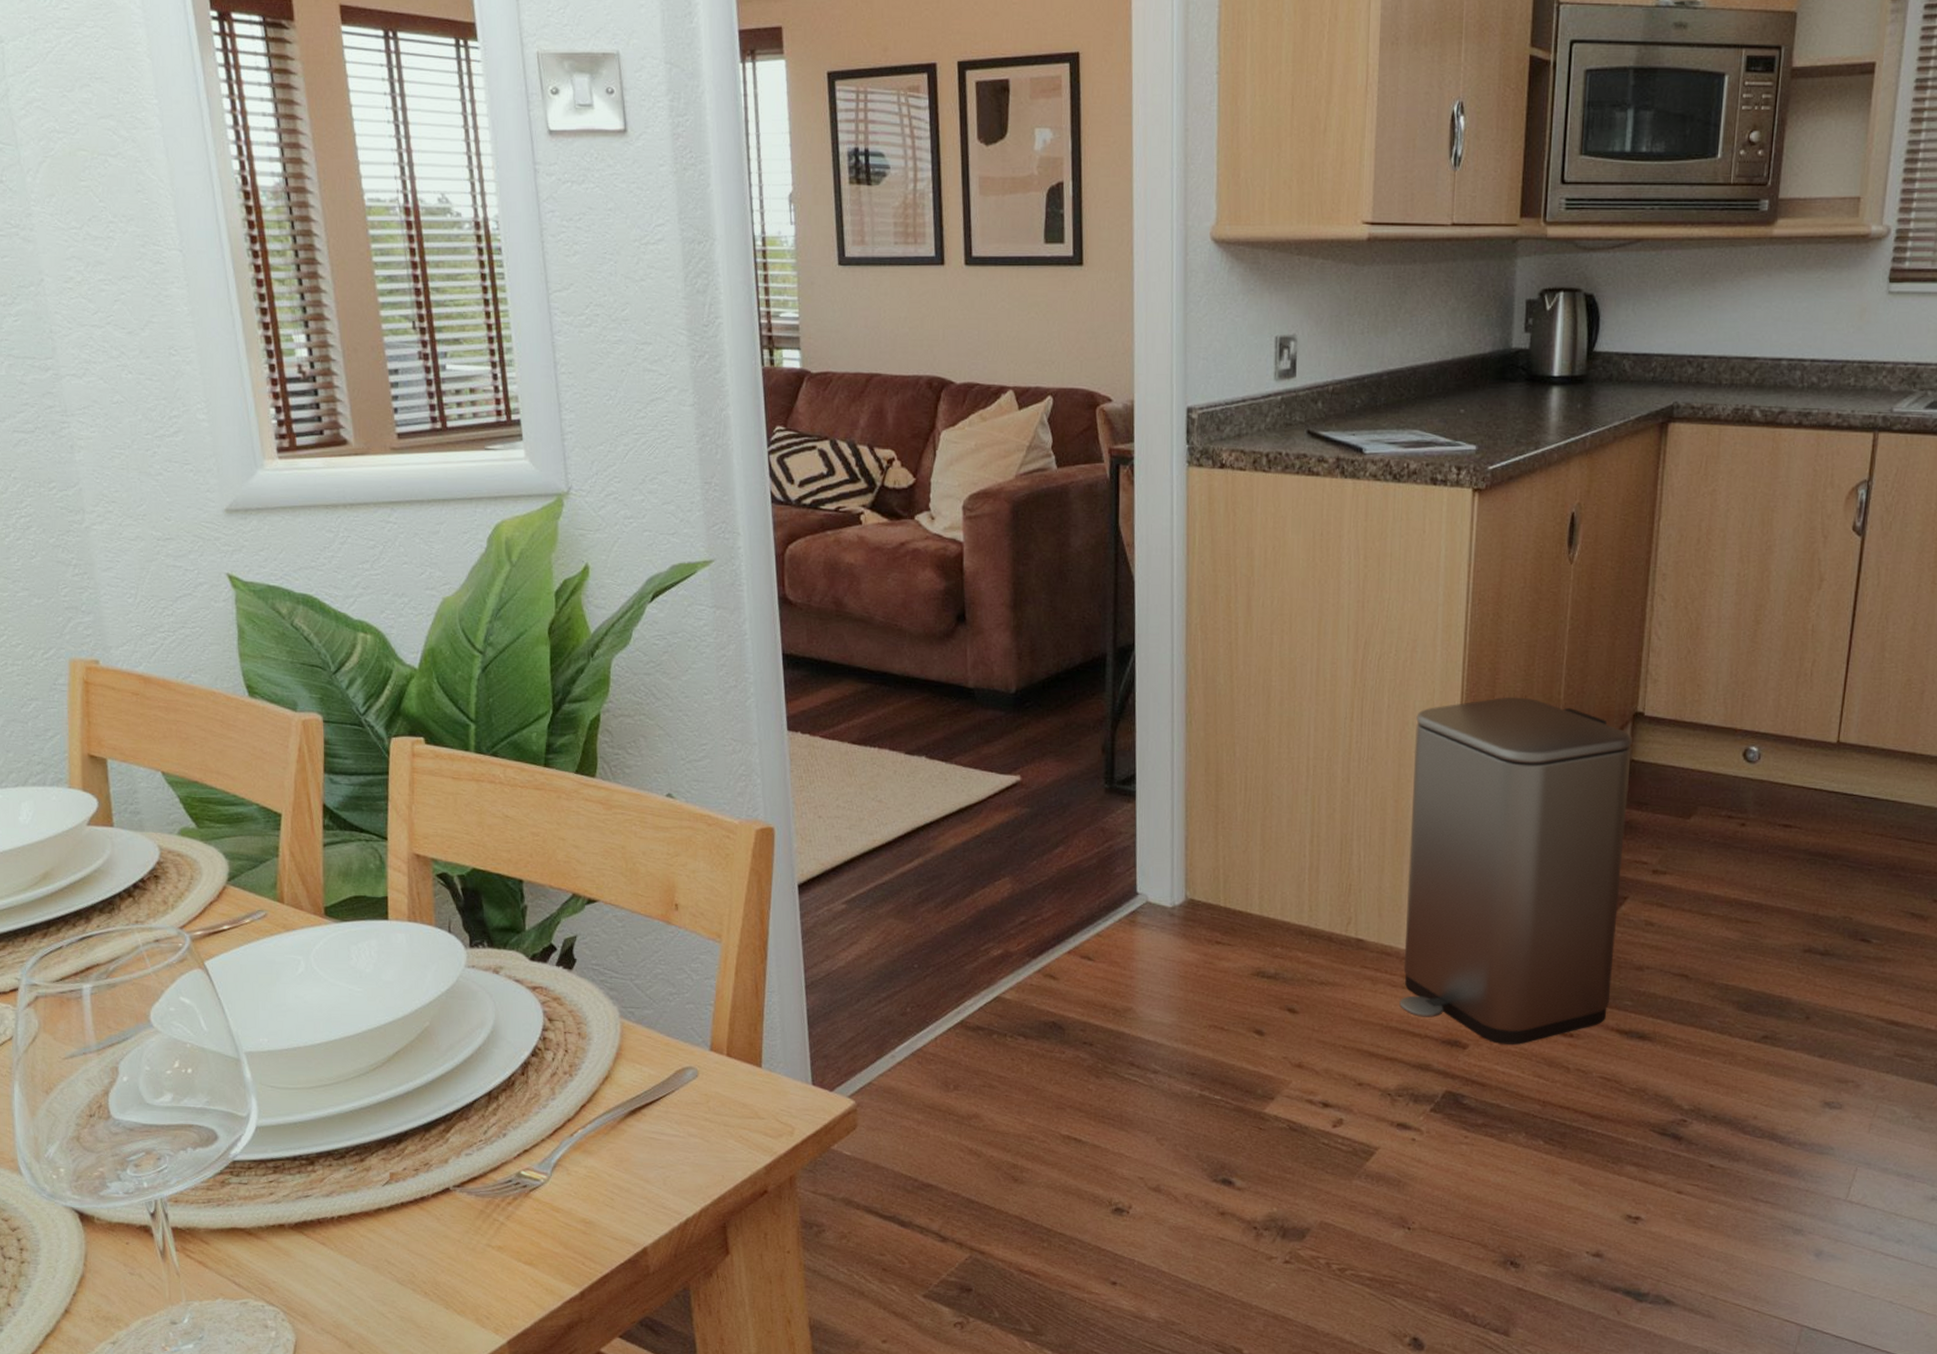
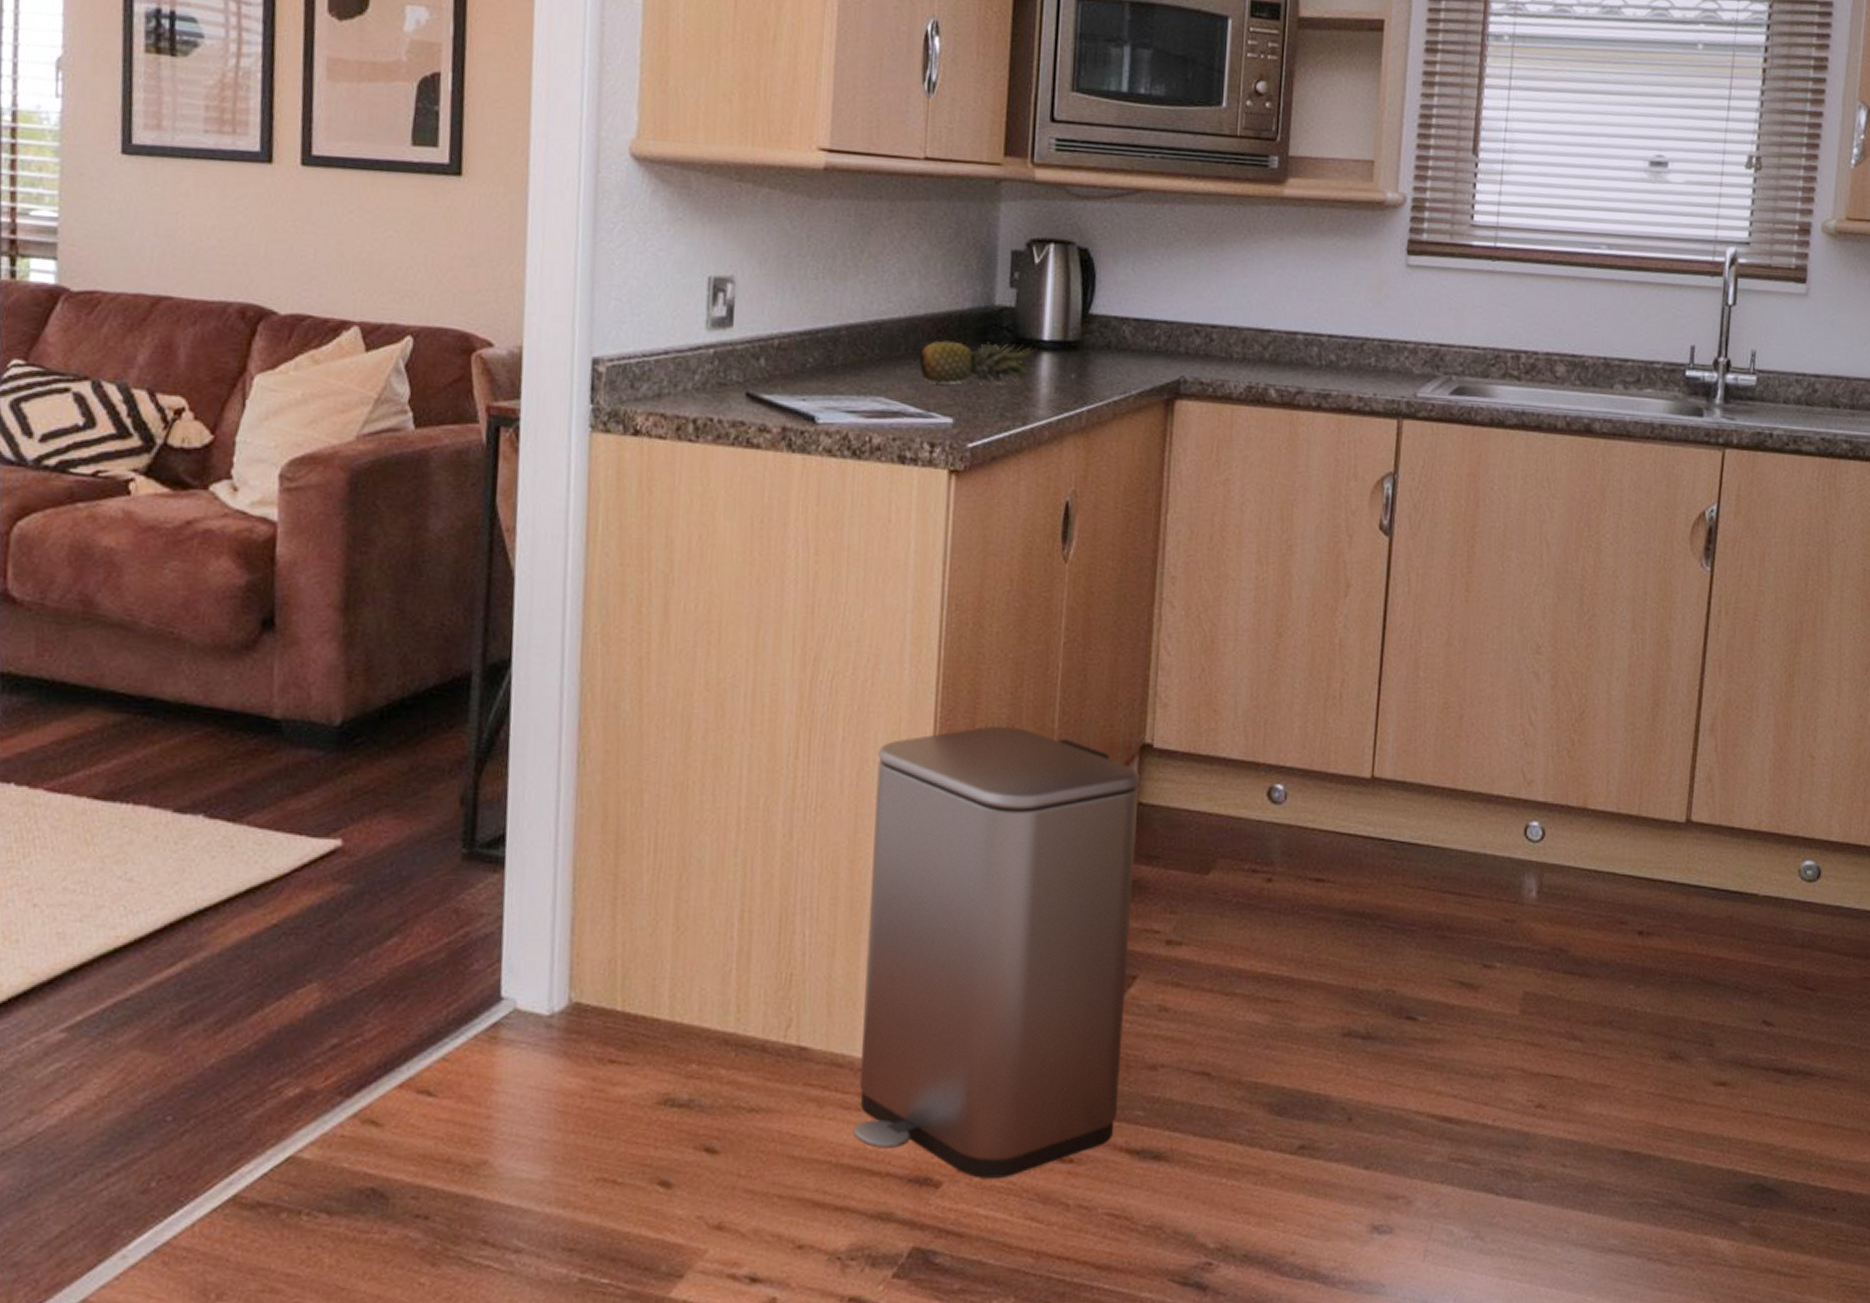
fruit: none [1447,380,1548,417] -> present [918,340,1037,388]

